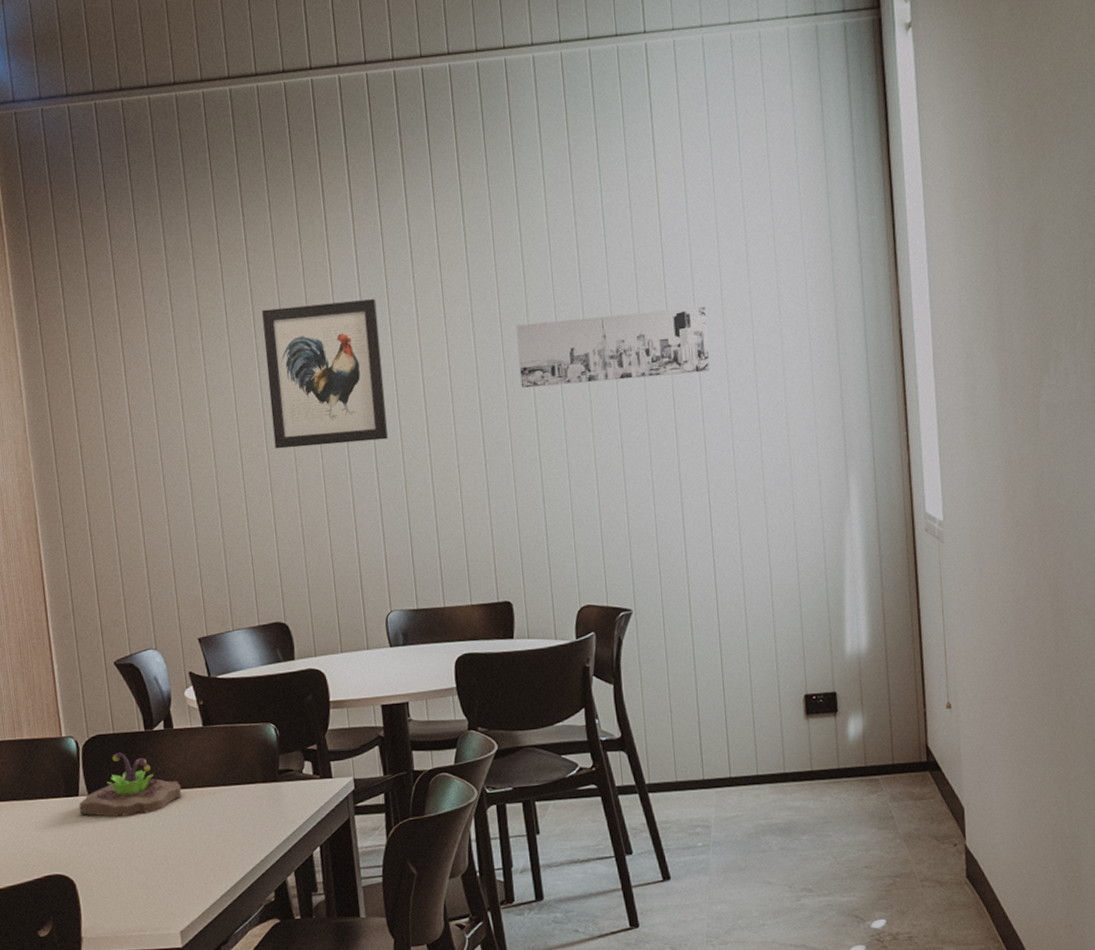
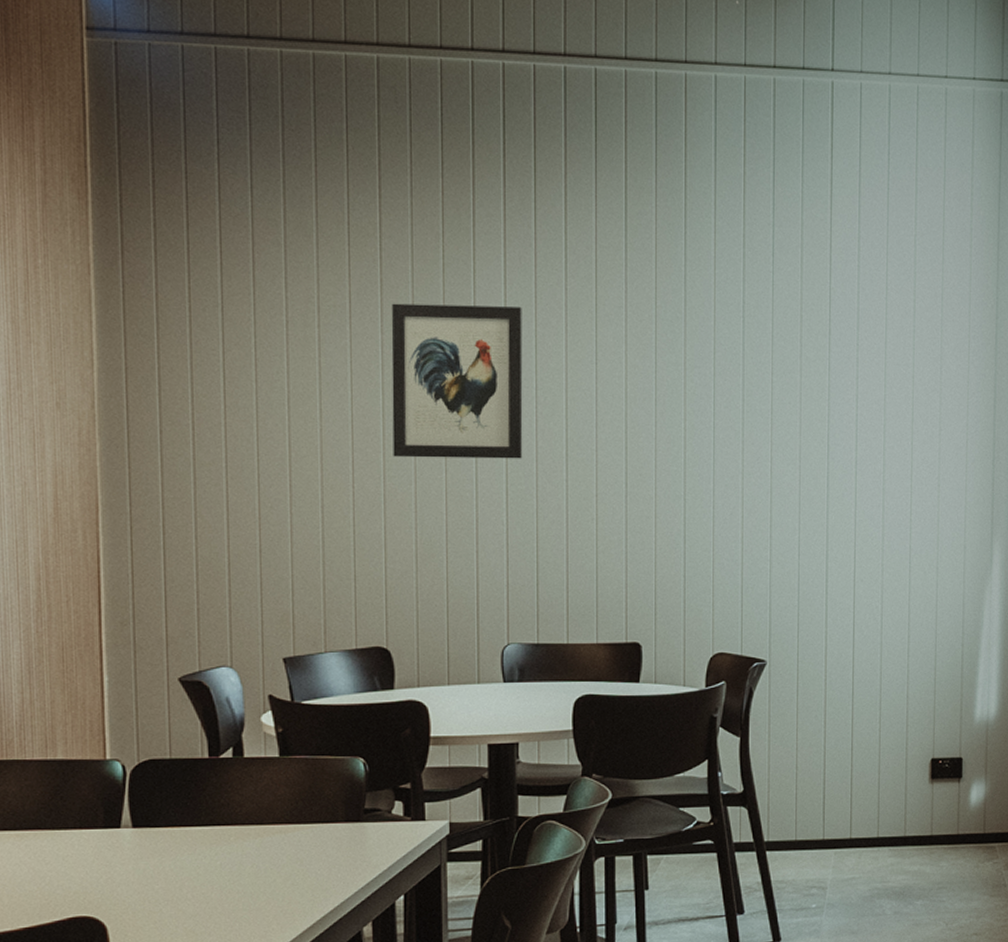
succulent planter: present [79,752,182,817] -> none [120,781,247,853]
wall art: present [516,307,711,389] -> none [671,353,869,424]

